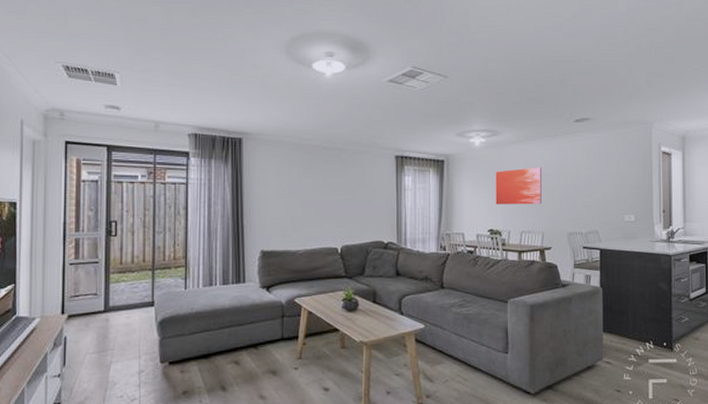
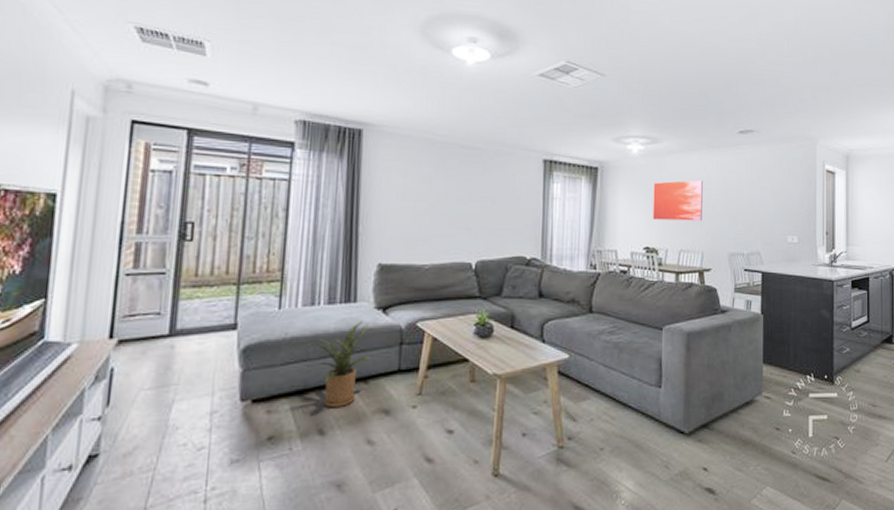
house plant: none [207,298,259,369] -> present [305,321,371,408]

